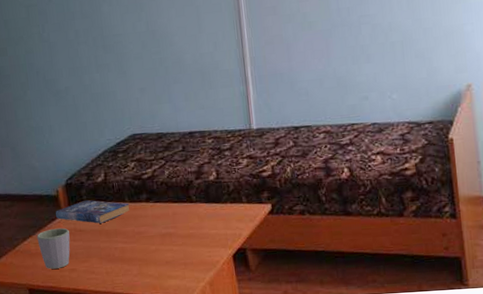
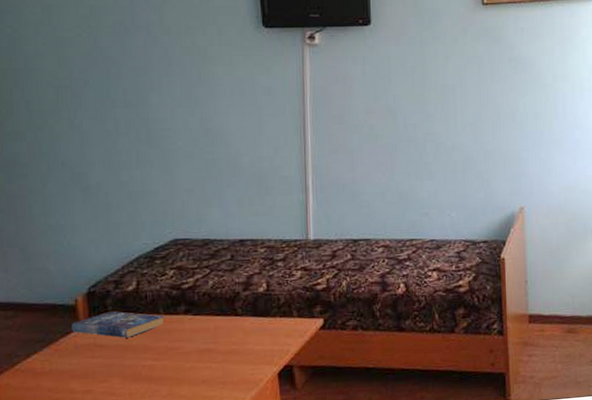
mug: present [37,227,70,269] -> none [44,342,87,391]

